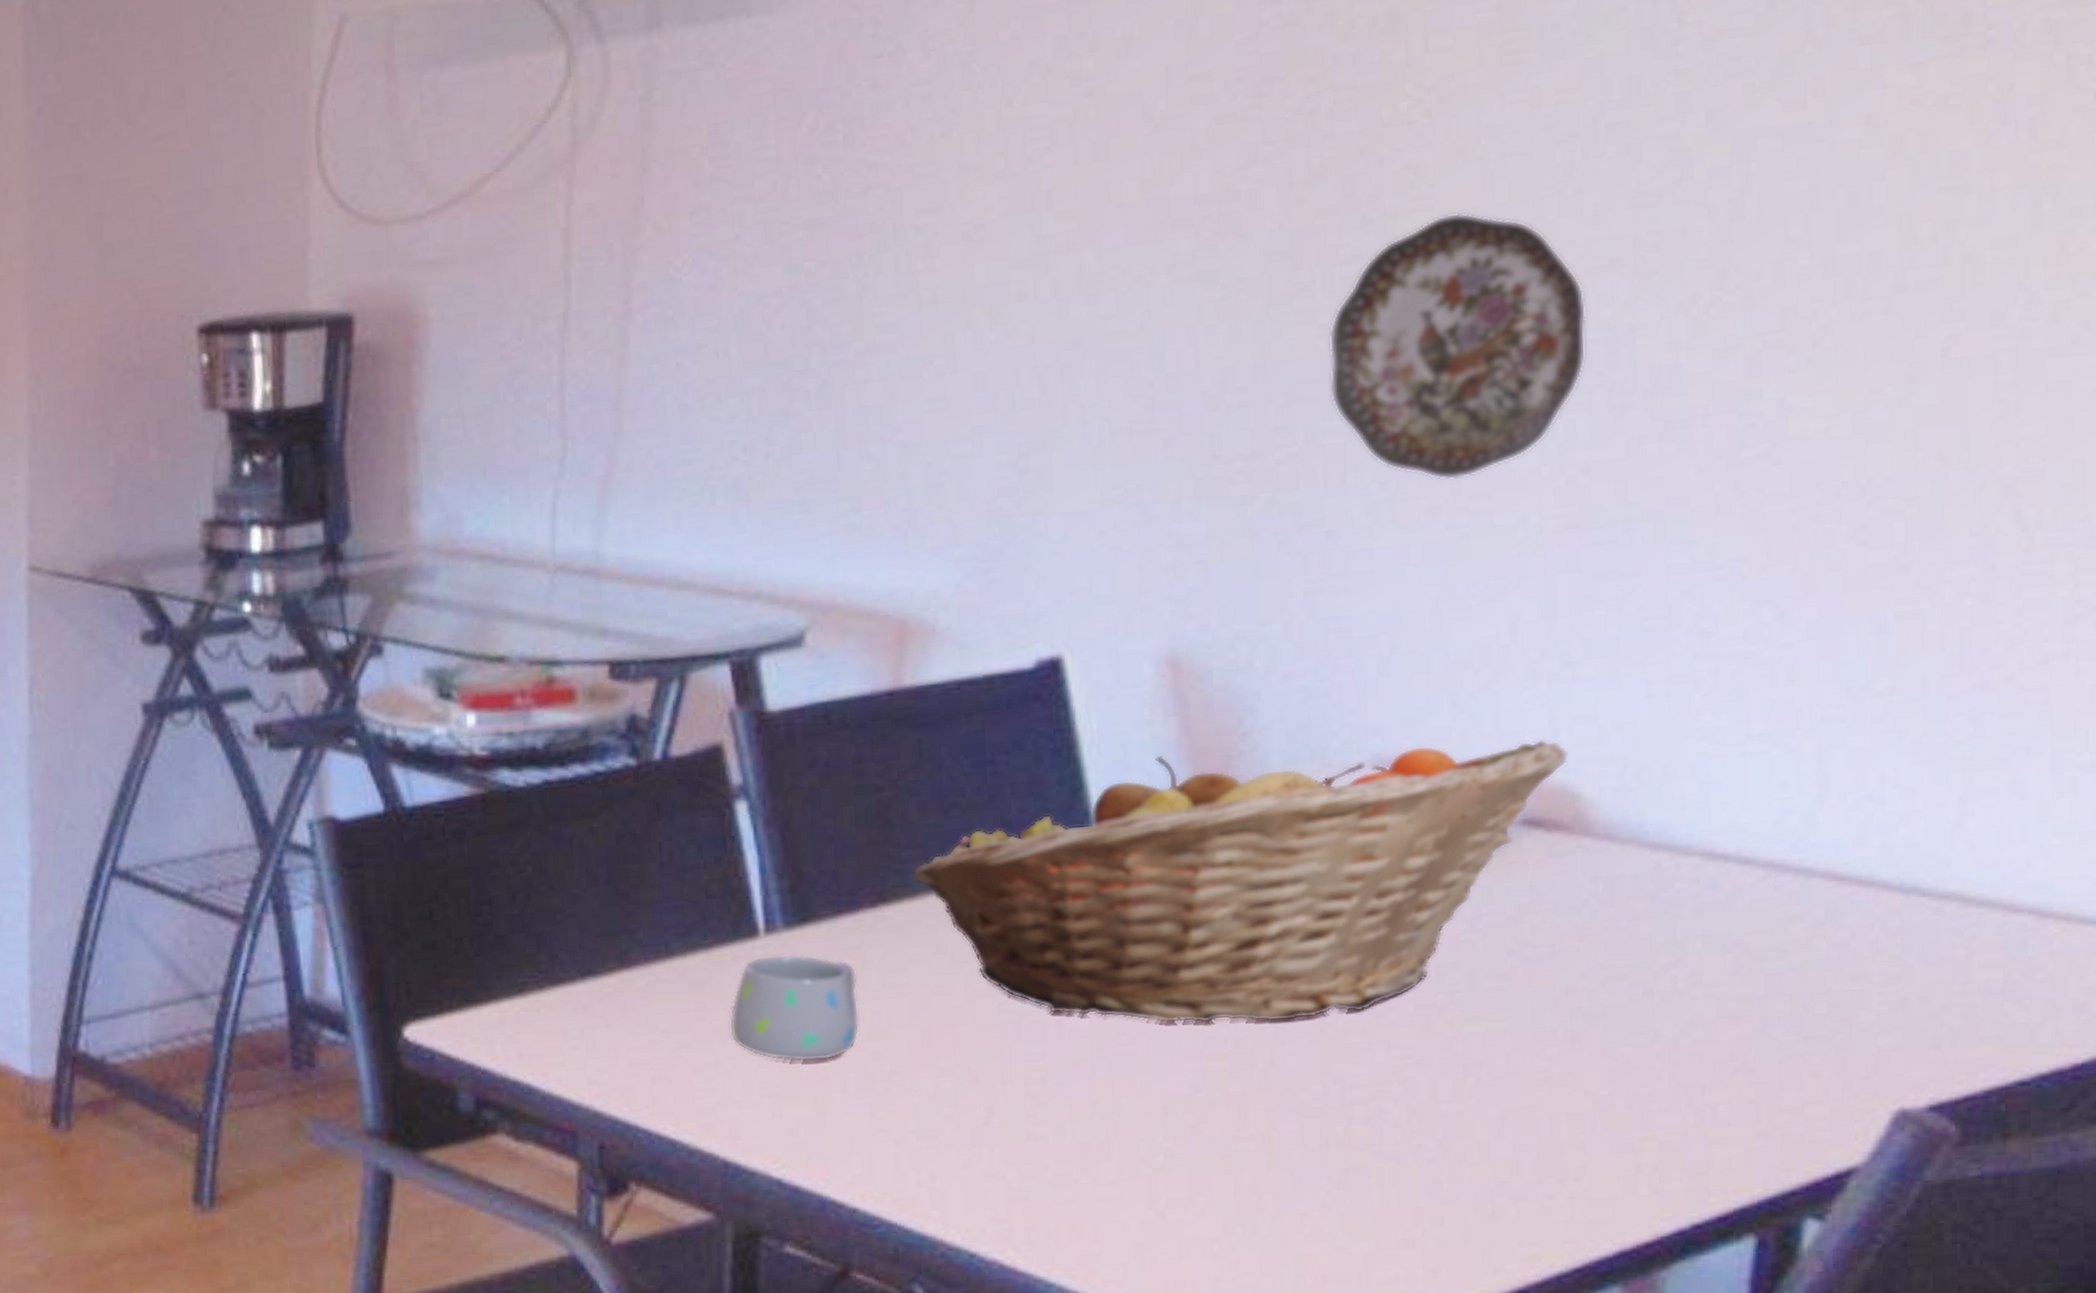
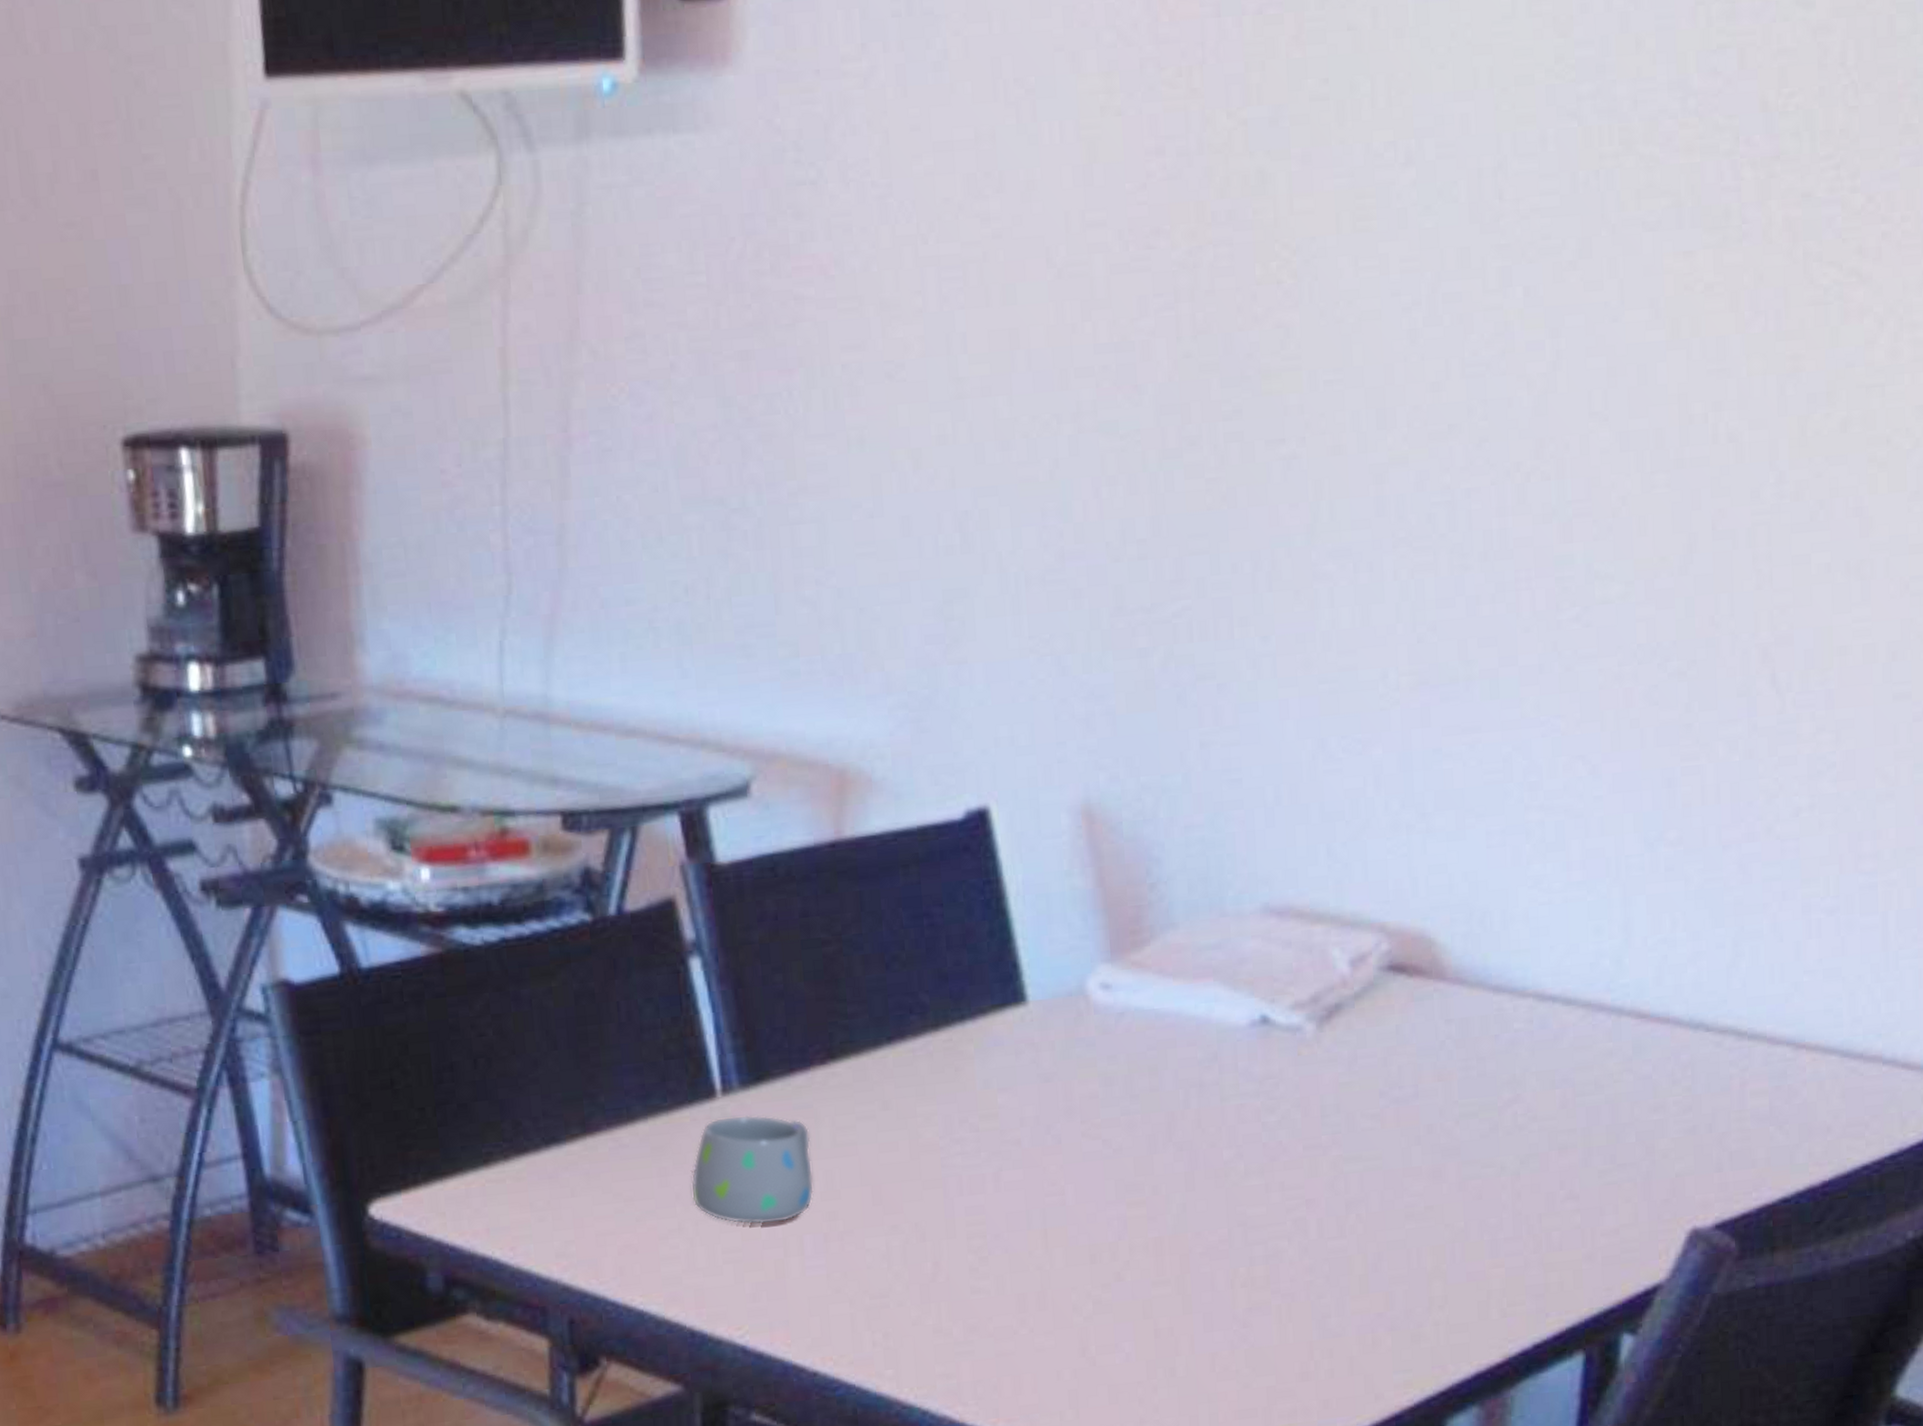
fruit basket: present [912,740,1569,1024] -> none [858,888,1426,1173]
decorative plate: present [1328,212,1587,480] -> none [1215,373,1432,636]

